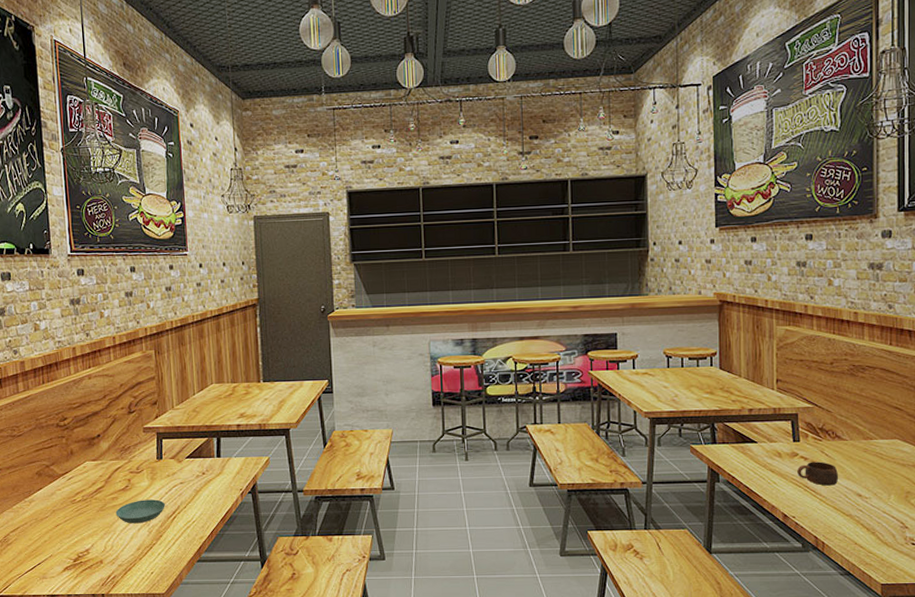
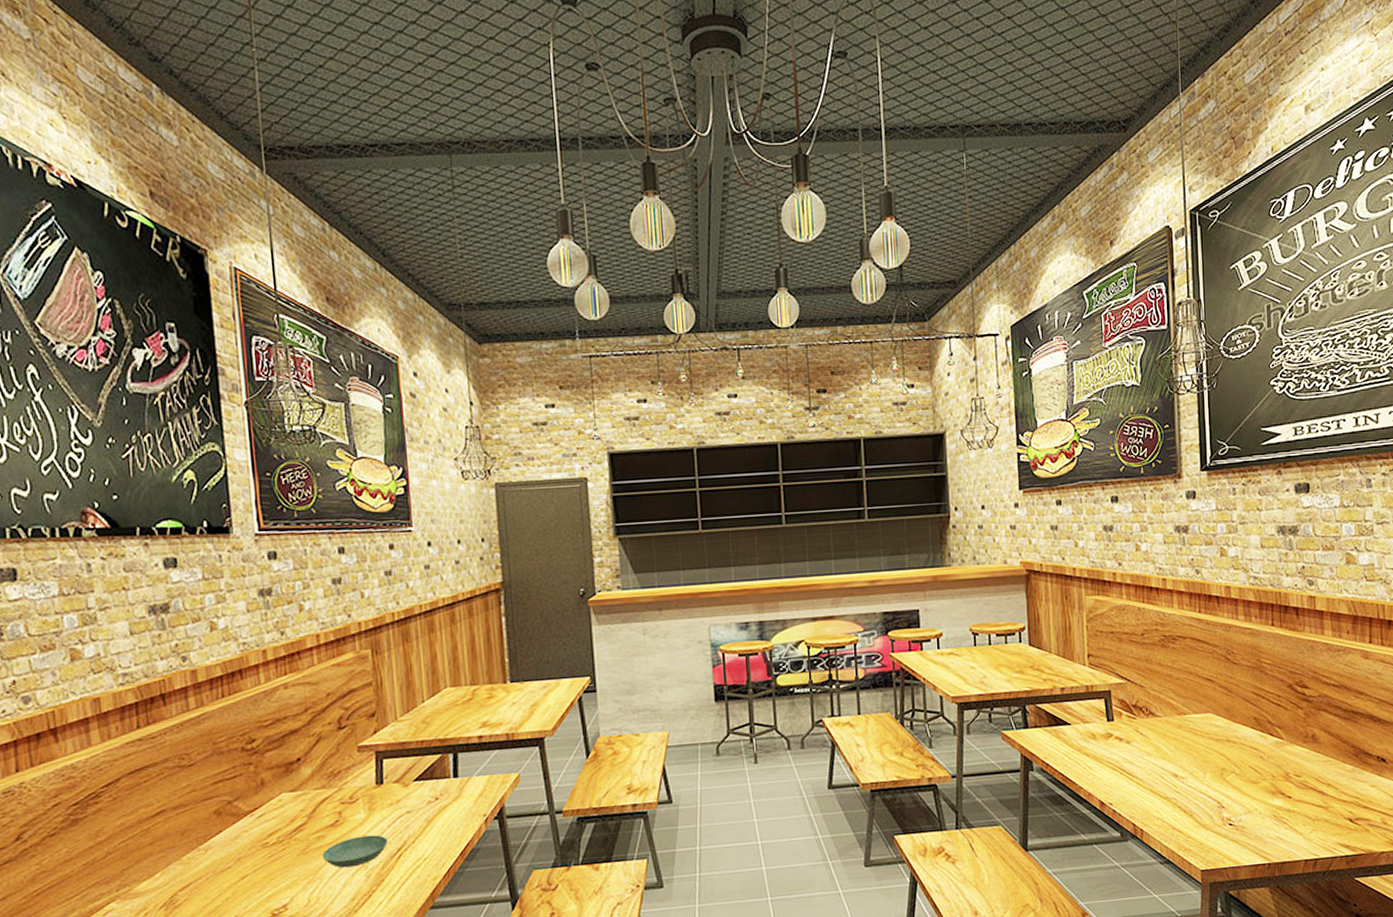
cup: present [797,461,839,486] -> none [1112,741,1155,768]

